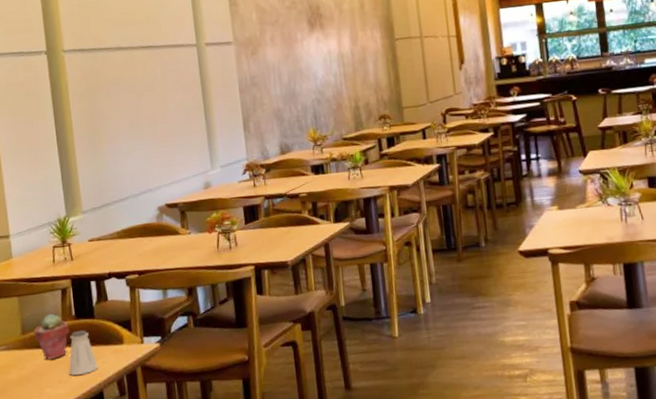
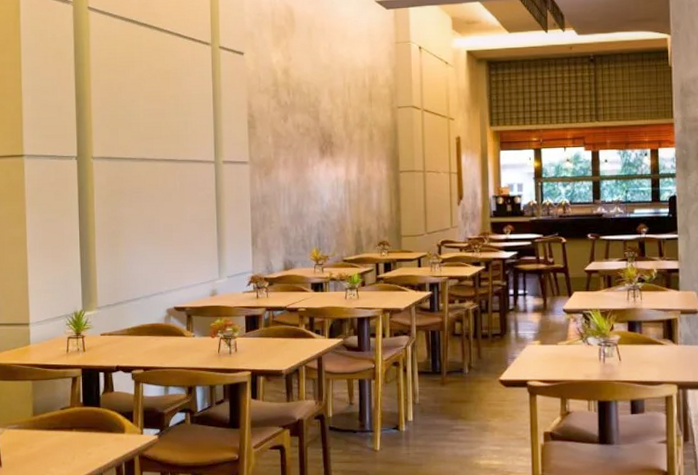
potted succulent: present [33,313,69,360] -> none [44,399,76,441]
saltshaker: present [68,330,98,375] -> none [72,416,100,459]

